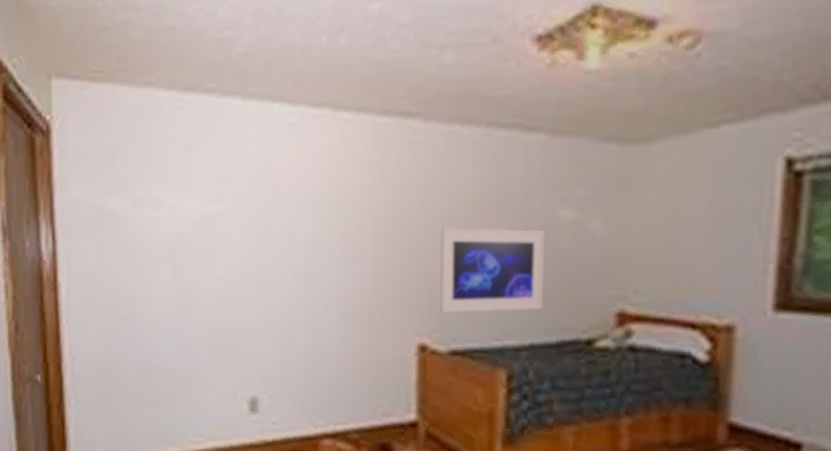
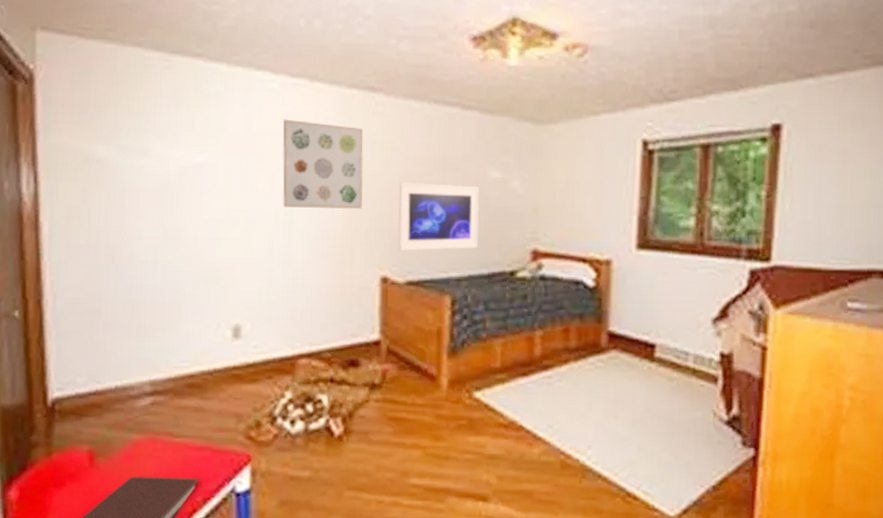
wall art: none [302,157,397,263] -> present [282,119,364,210]

